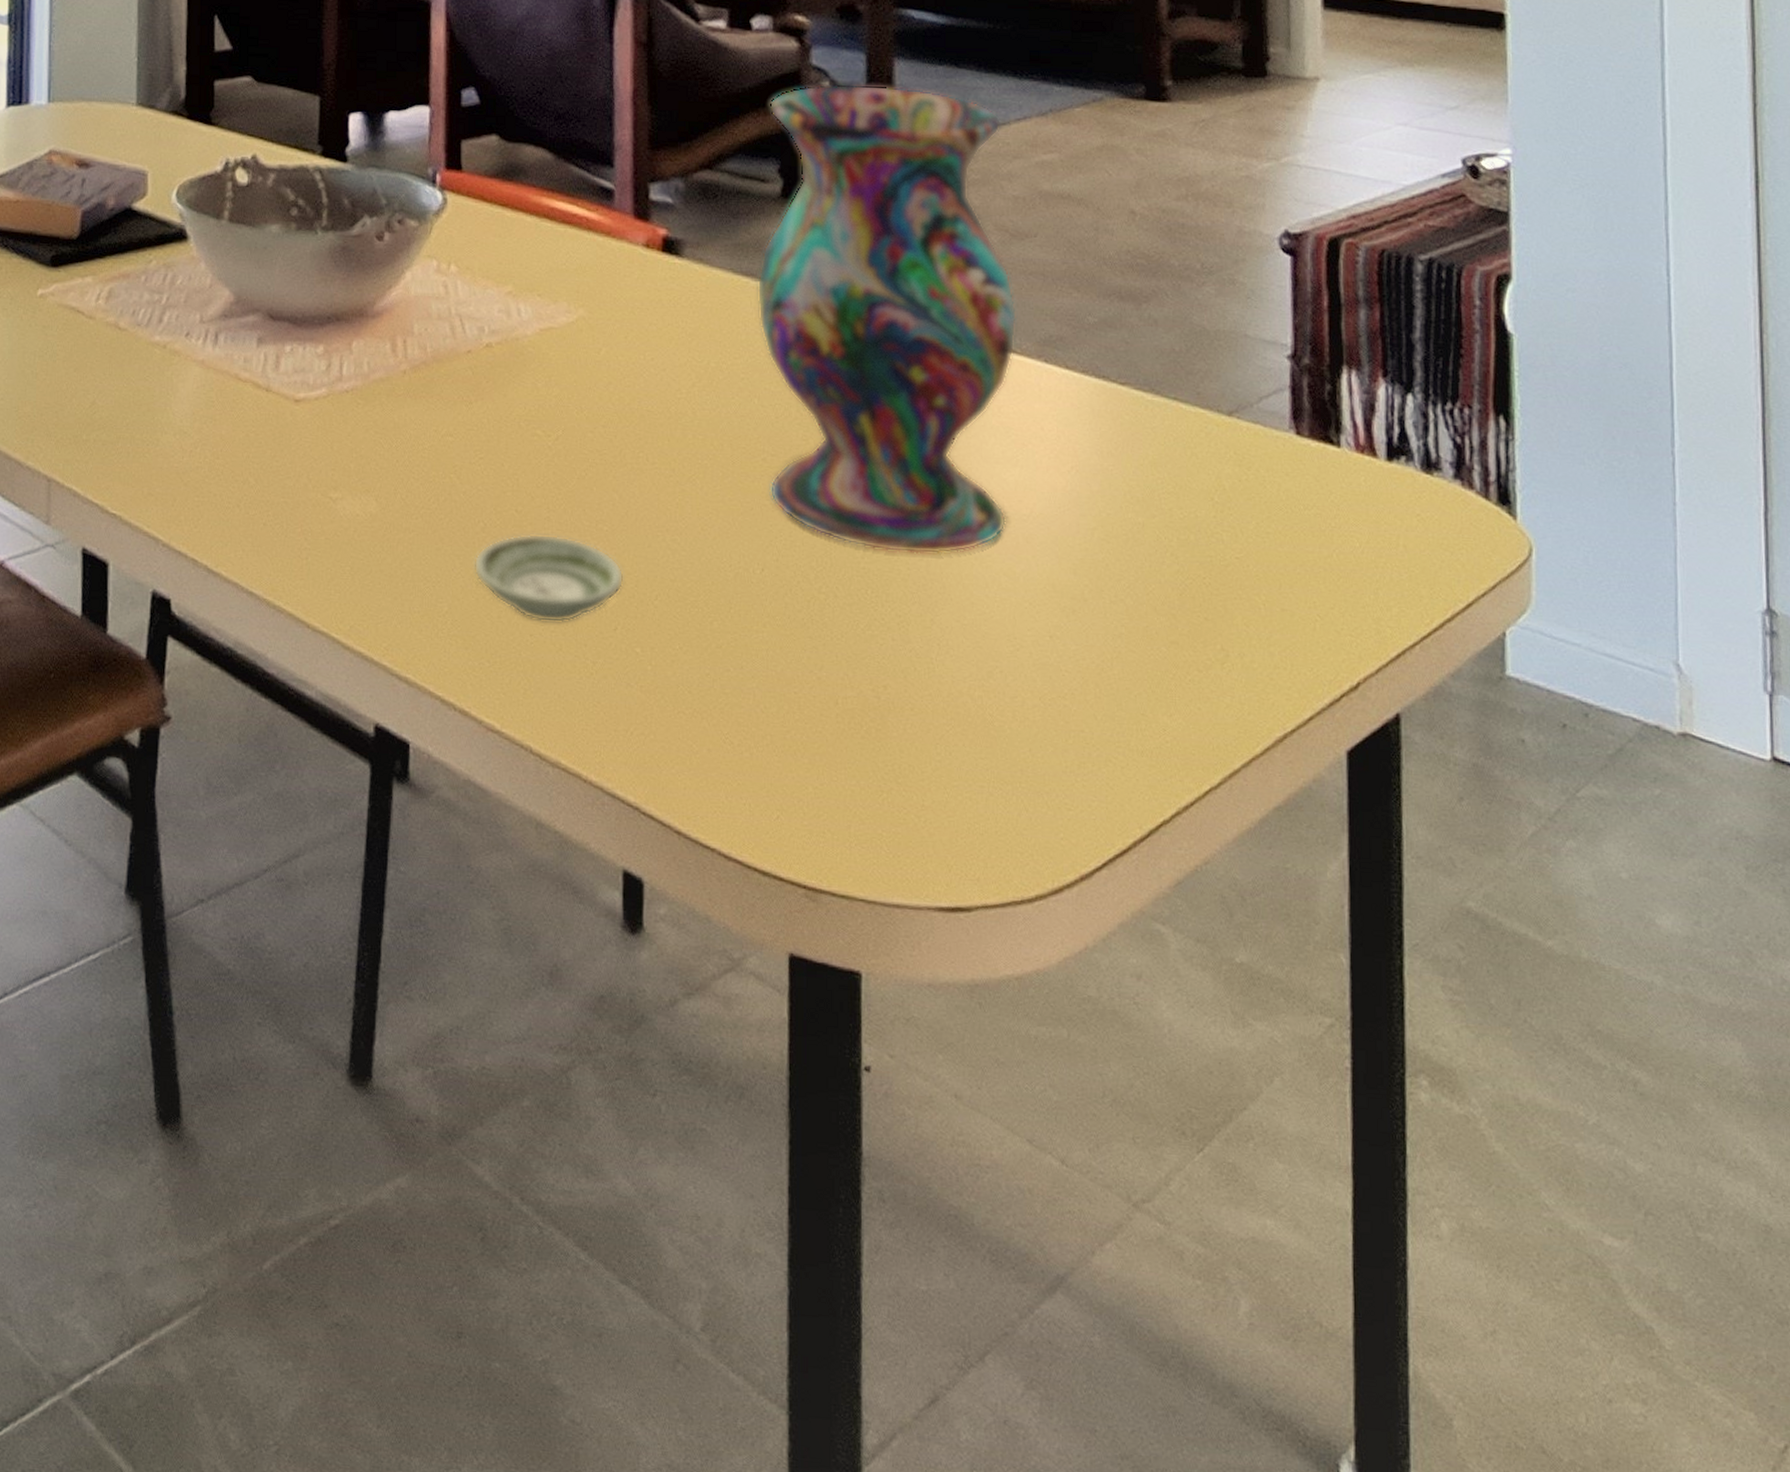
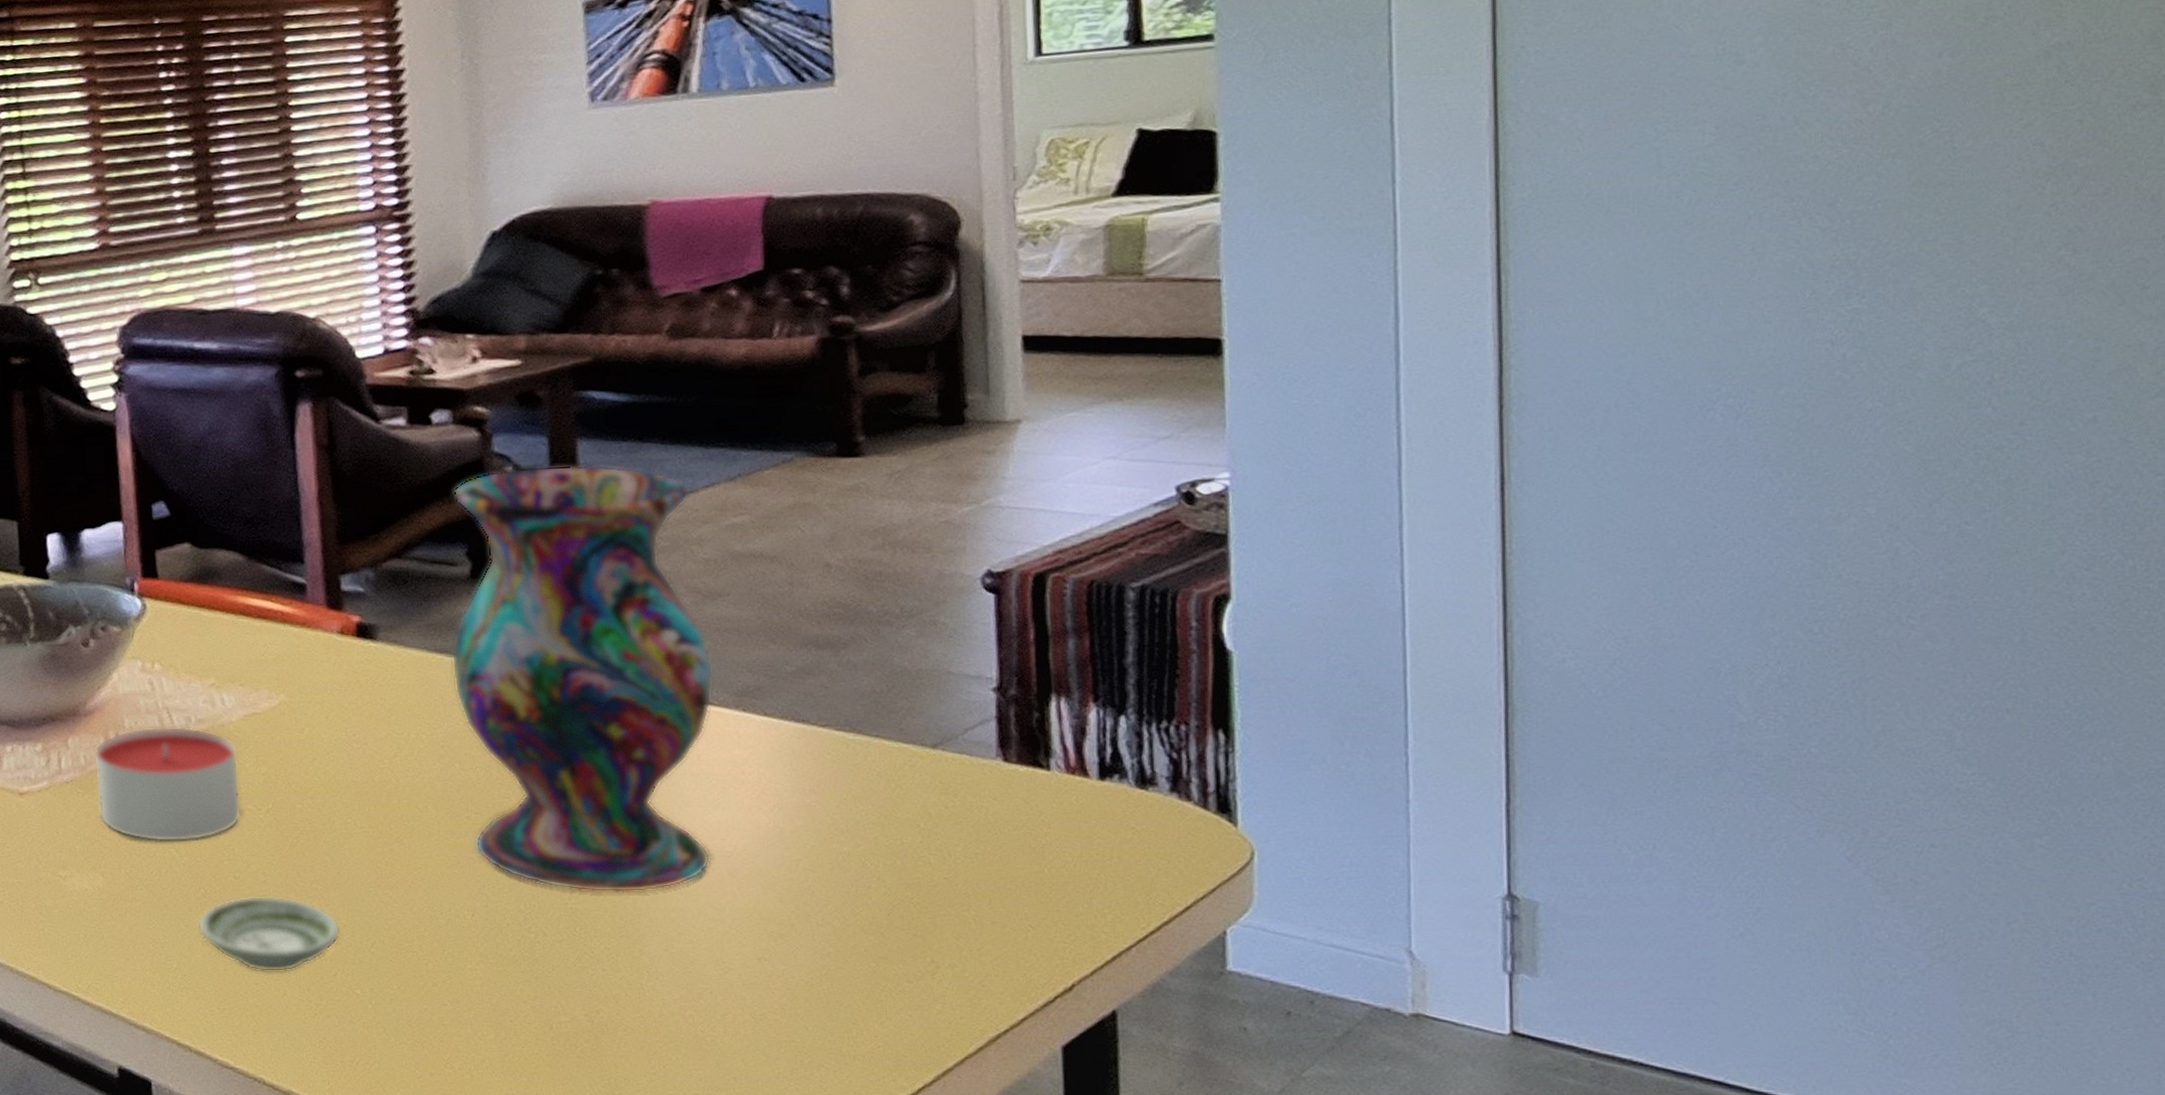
candle: none [378,335,530,467] -> present [93,726,242,842]

